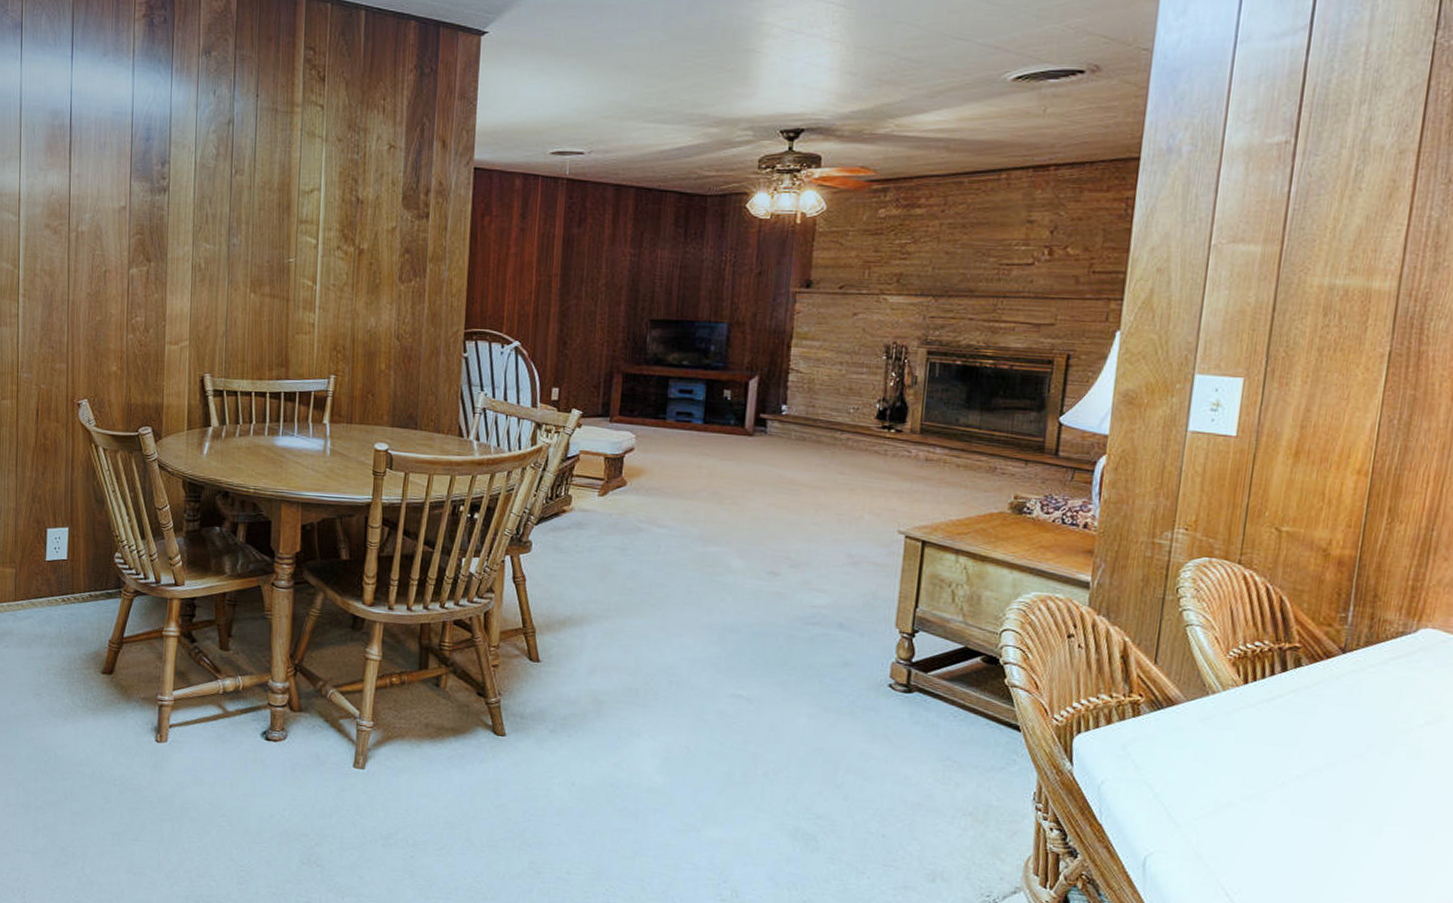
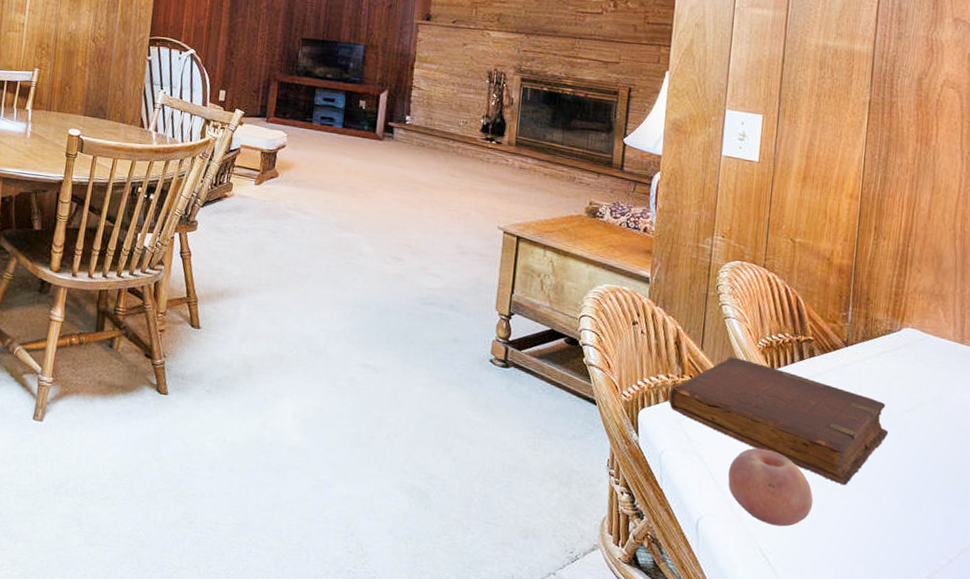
diary: none [1111,670,1395,815] -> present [668,356,889,486]
fruit: none [1184,774,1293,863] -> present [727,447,814,527]

